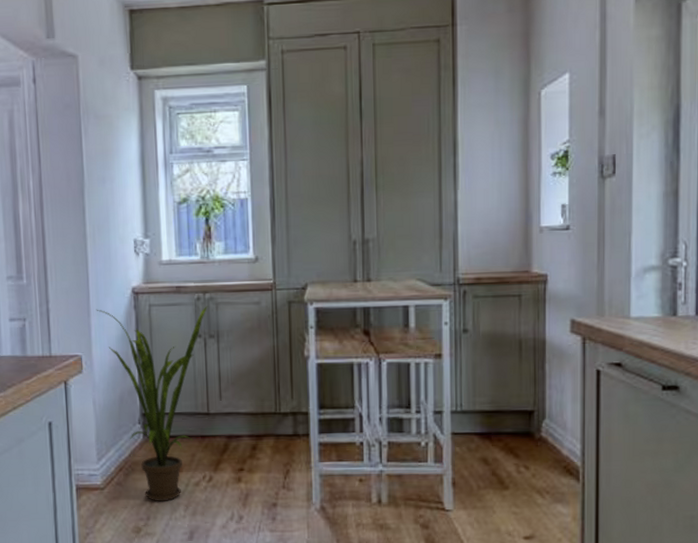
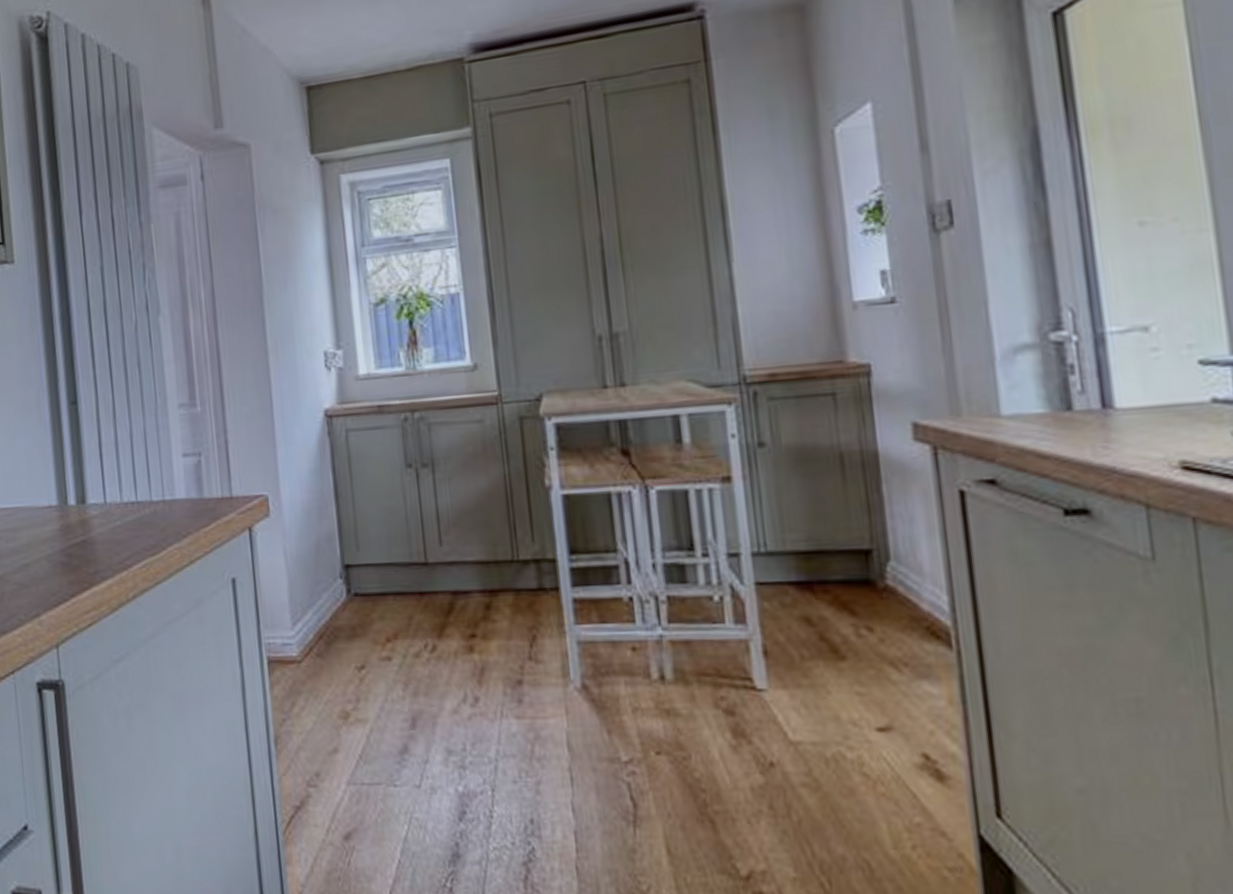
house plant: present [96,306,208,501] -> none [282,428,419,678]

